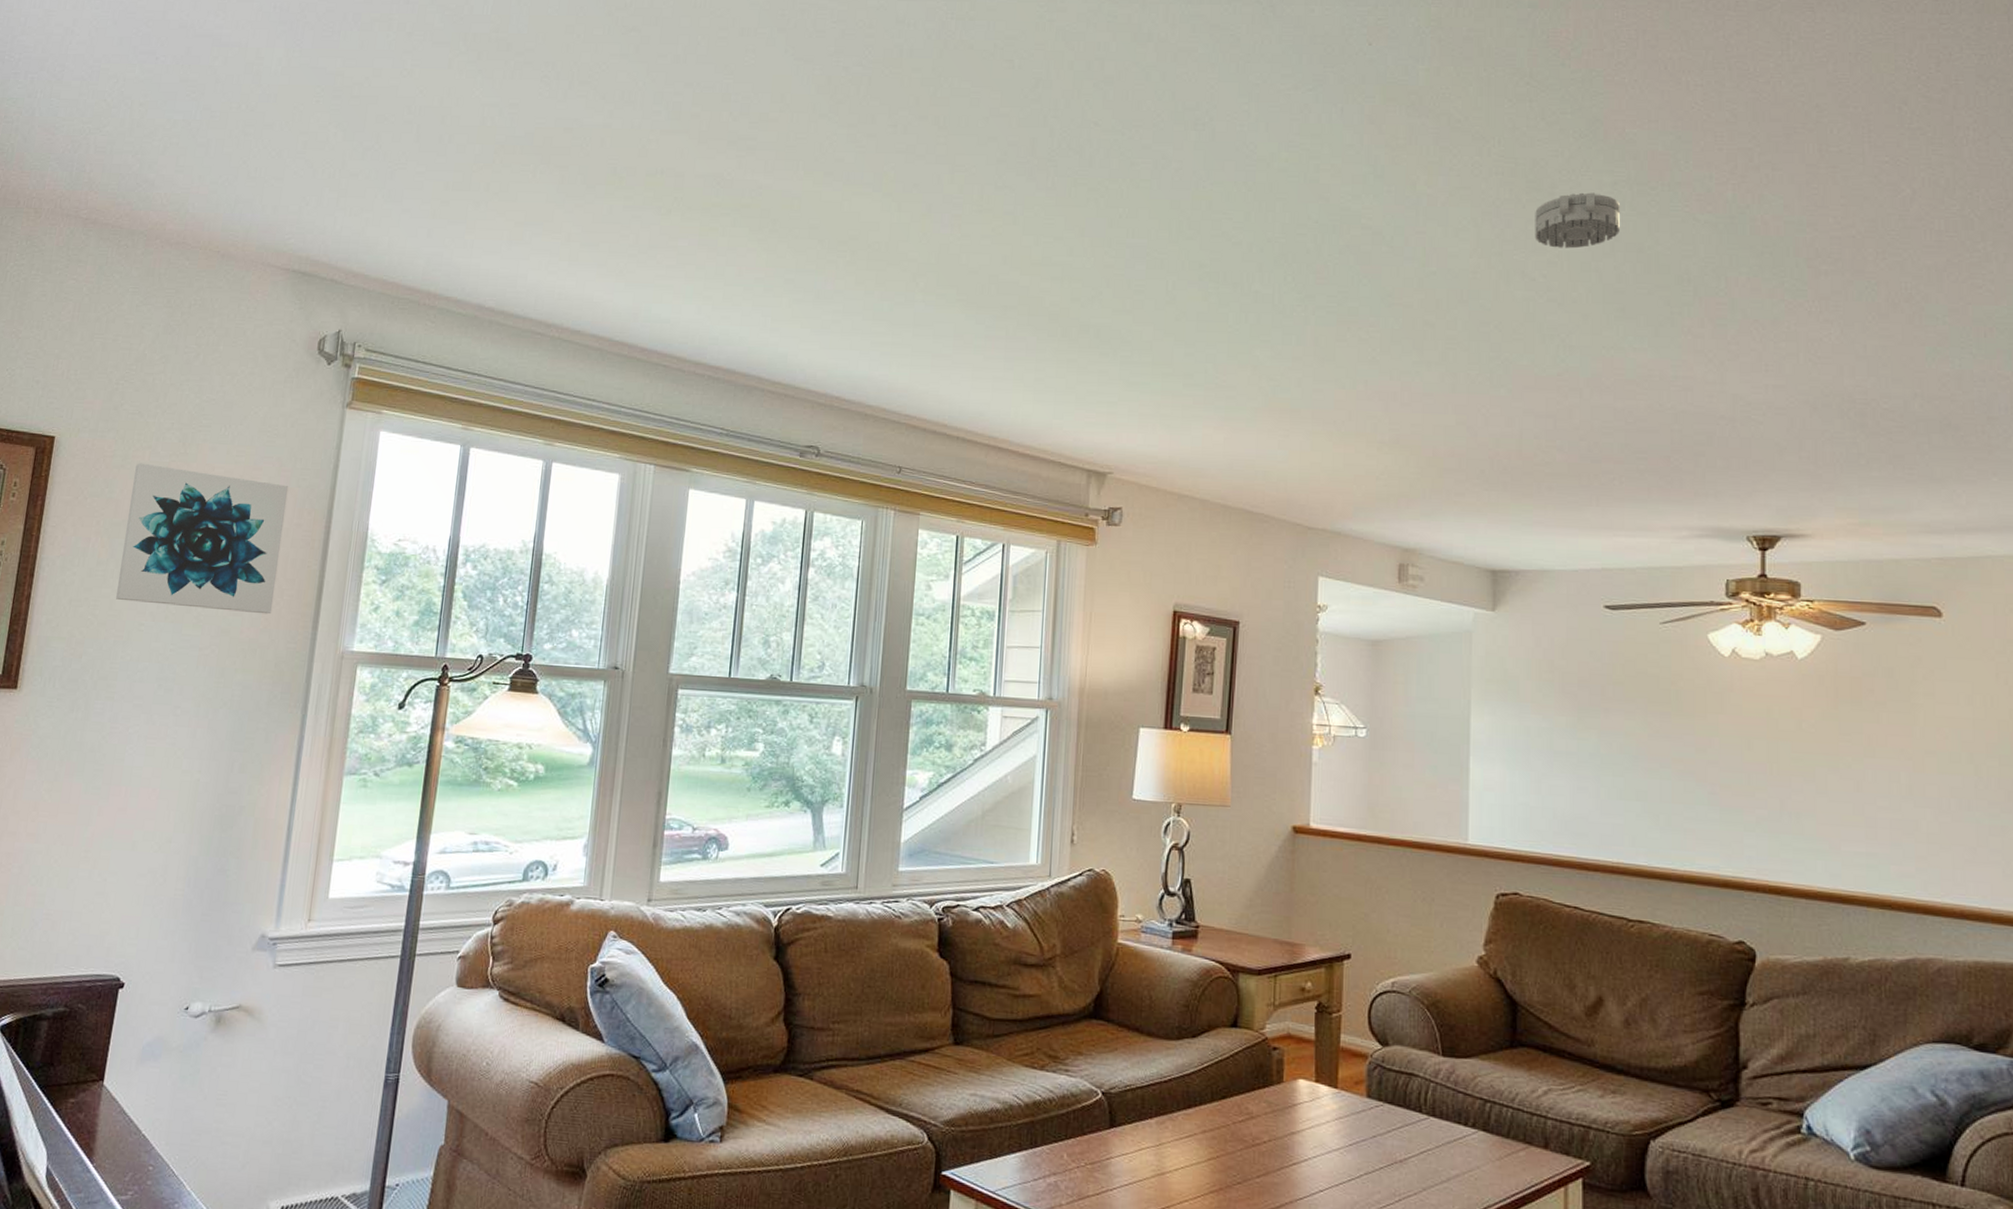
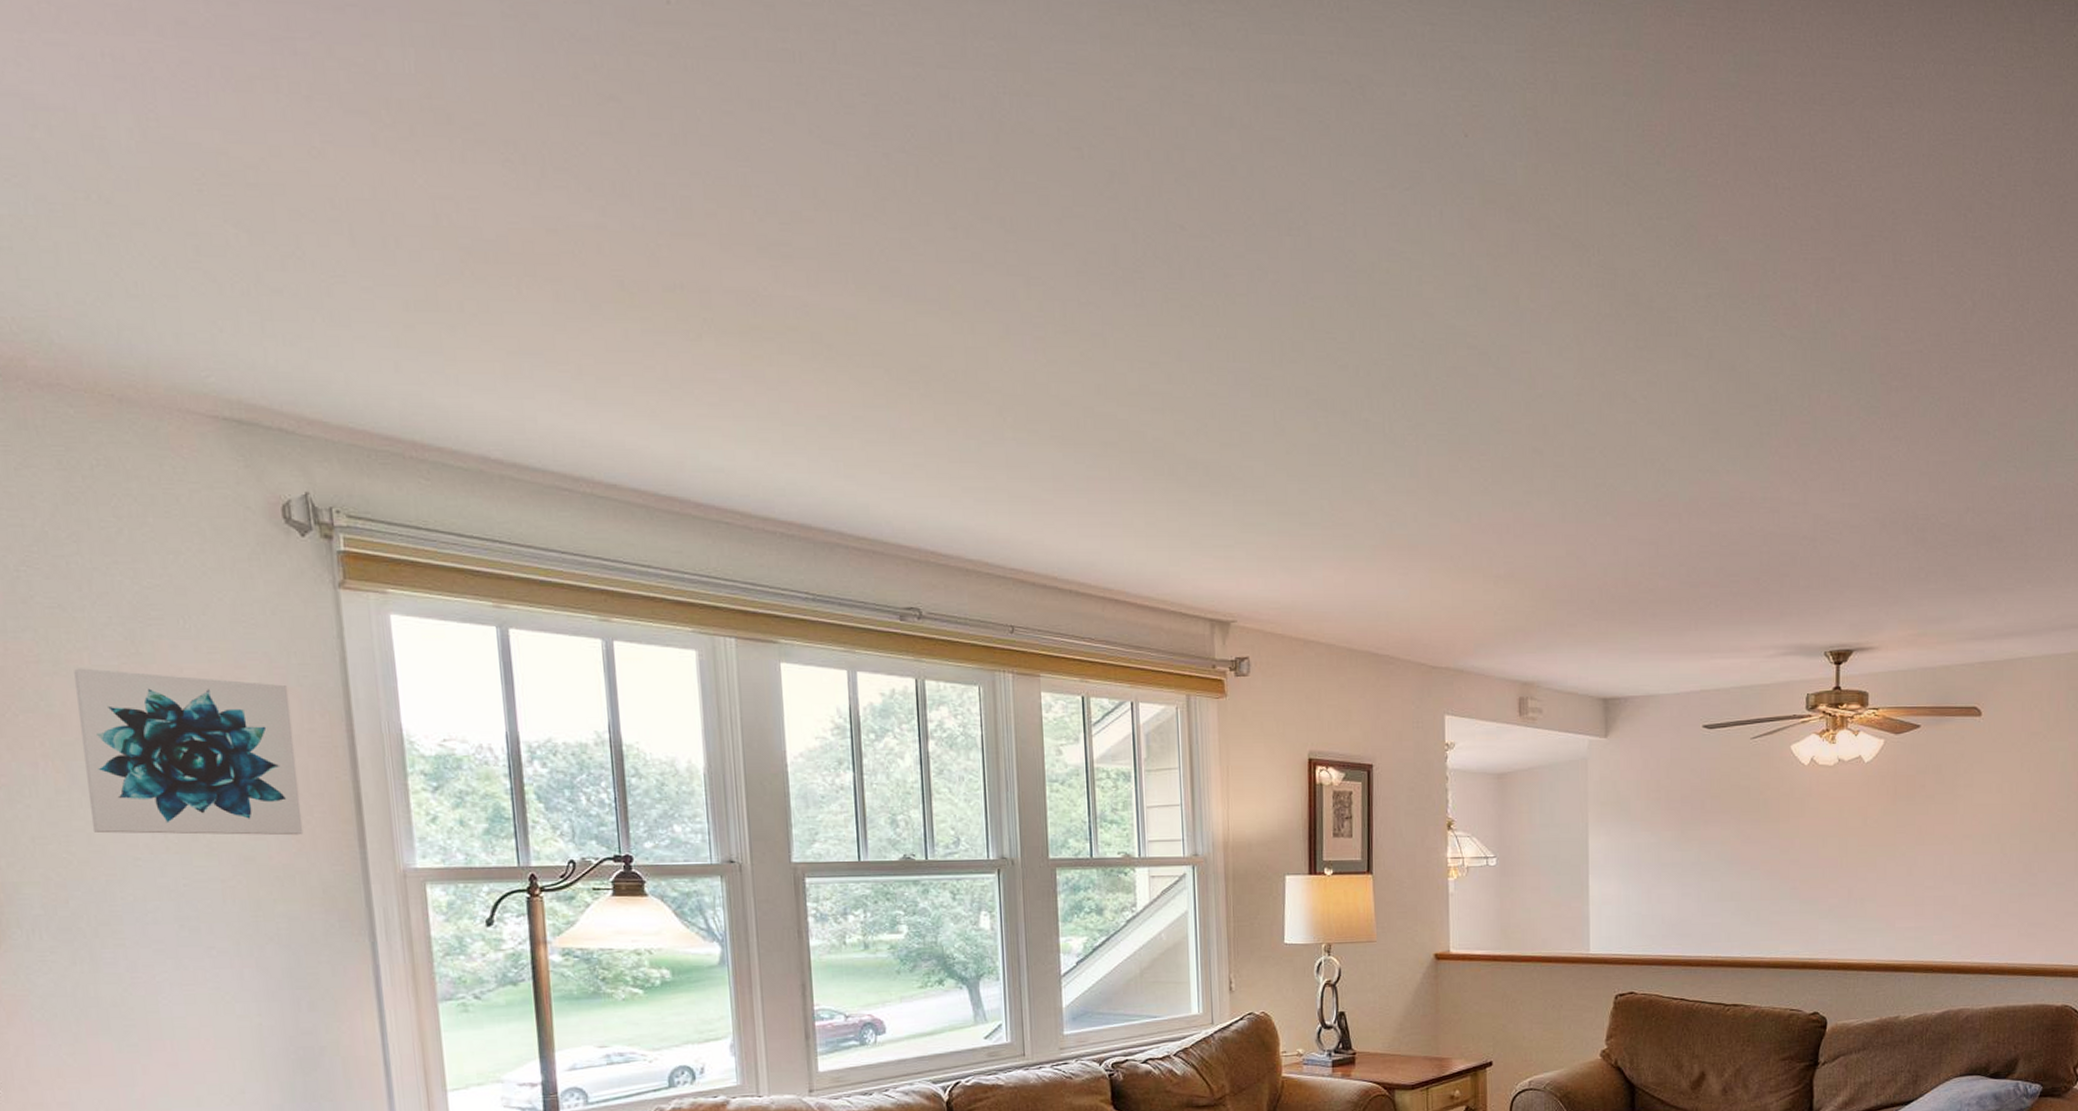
smoke detector: present [1535,192,1621,249] -> none [1634,306,1715,367]

